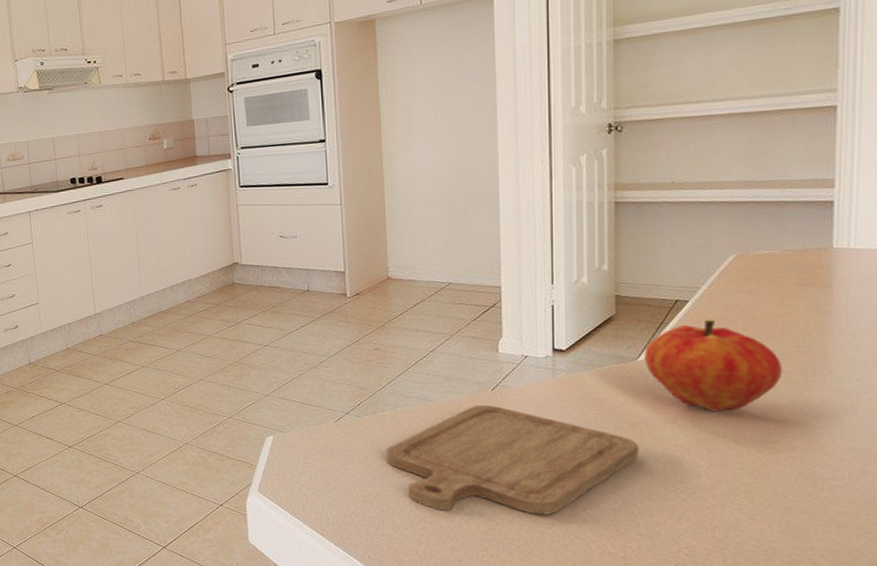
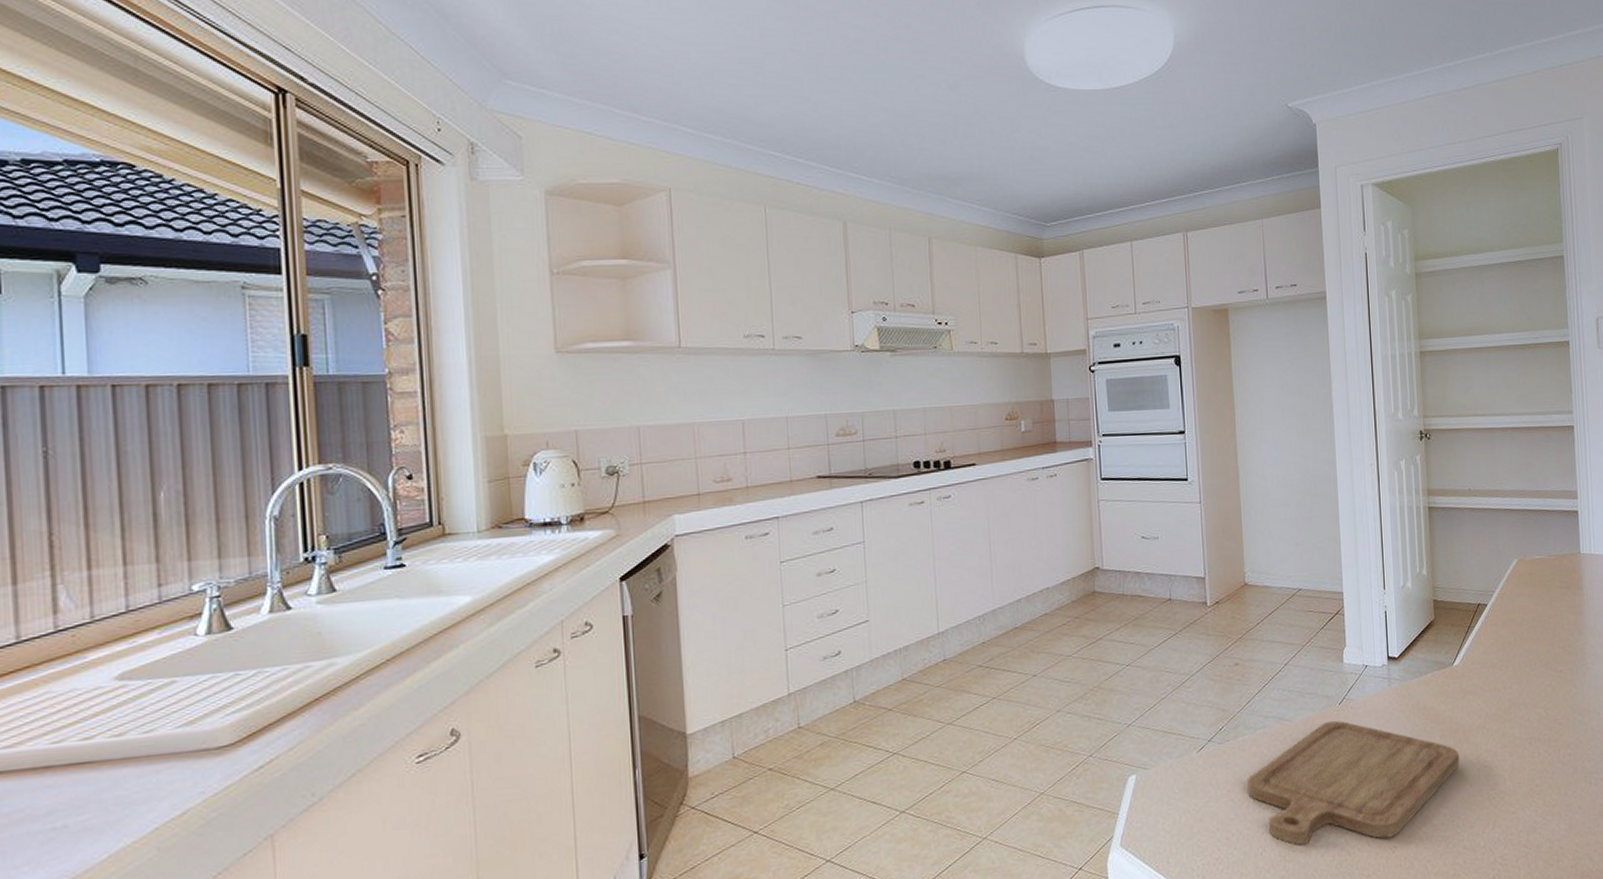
fruit: present [644,319,783,412] -> none [1458,622,1557,714]

